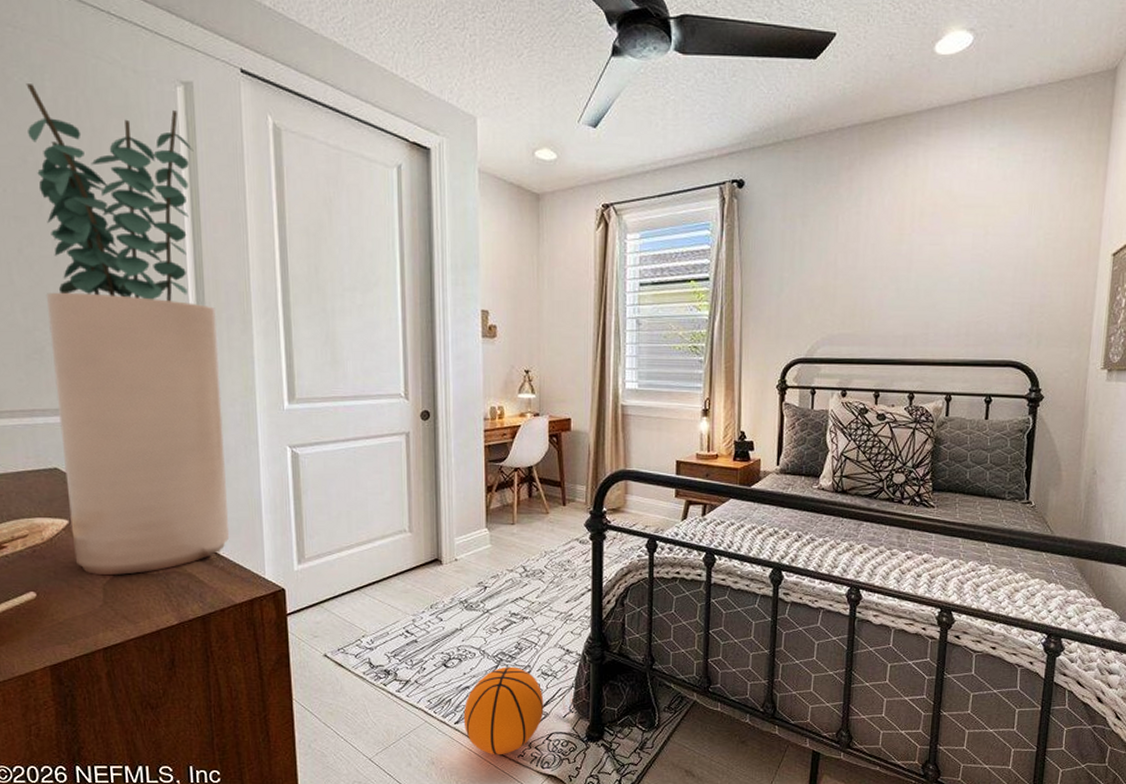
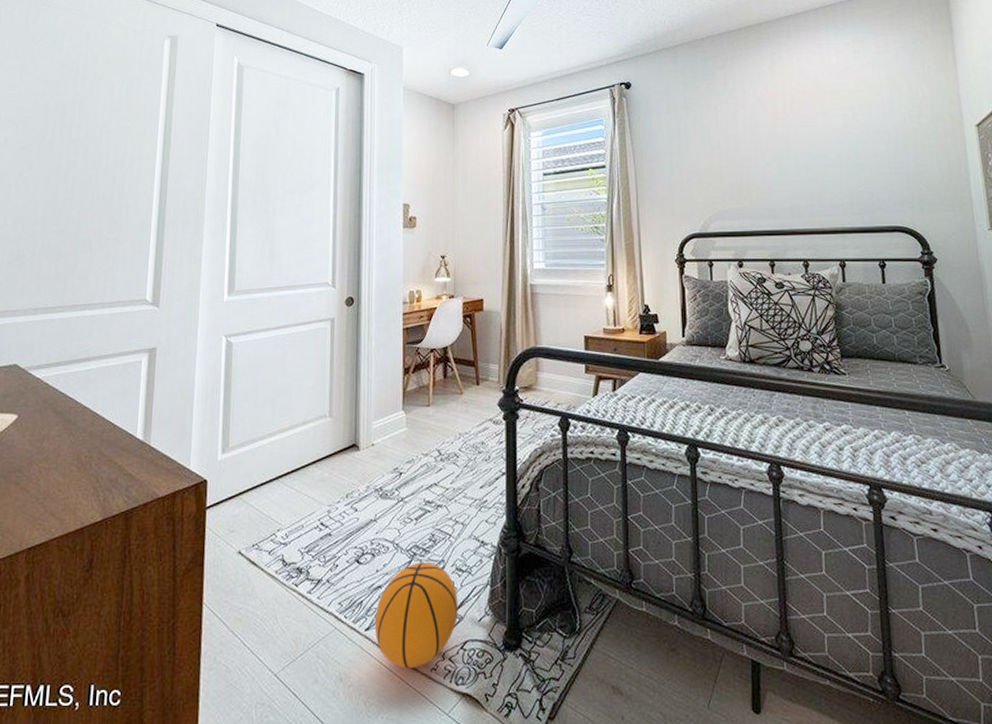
vase: present [26,84,230,575] -> none [16,45,174,470]

